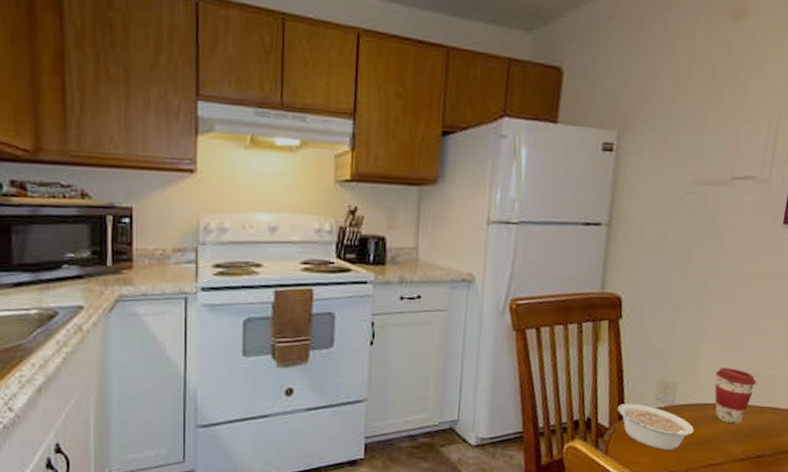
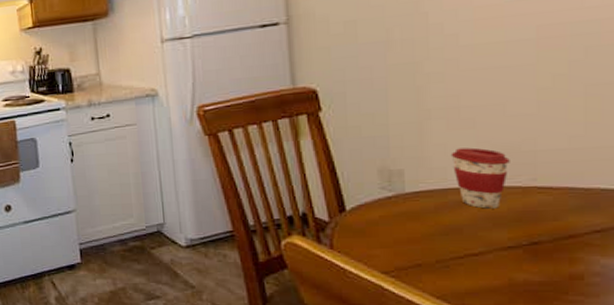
legume: present [618,404,694,450] -> none [336,195,436,241]

